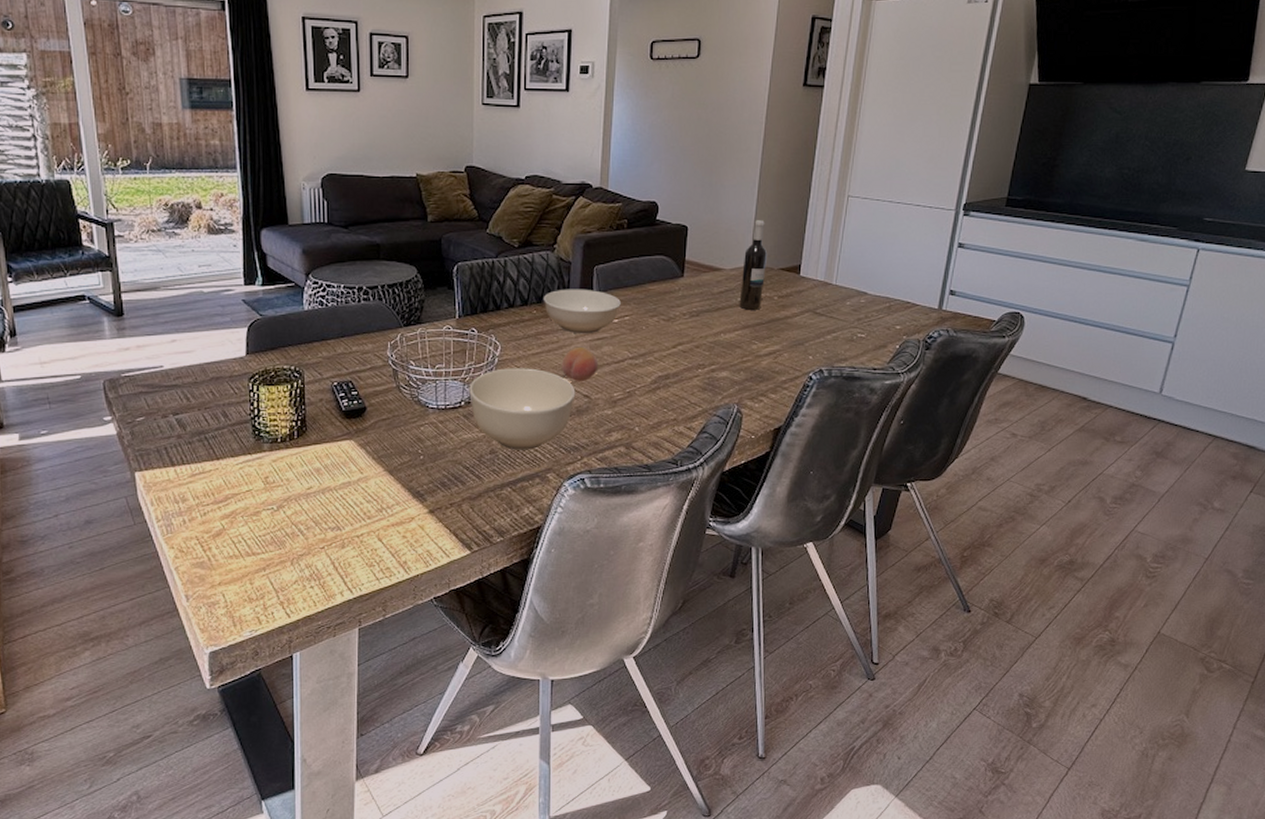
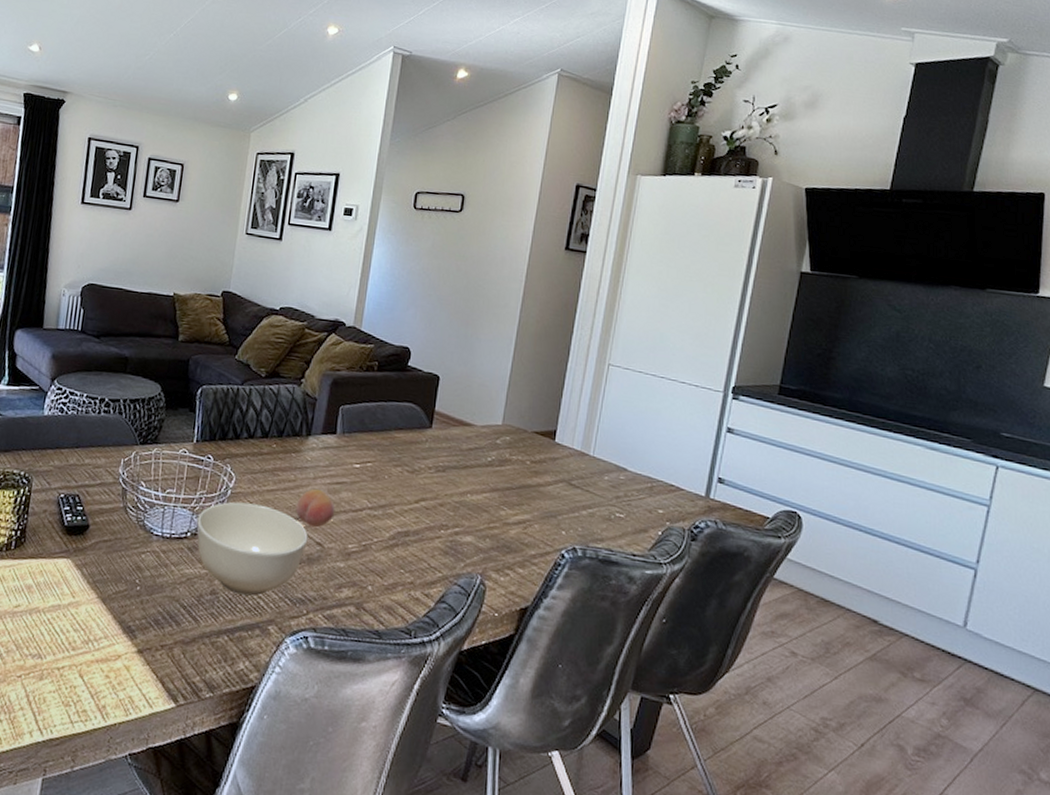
bowl: present [543,289,621,334] -> none [284,425,364,477]
wine bottle: present [739,220,768,310] -> none [488,378,522,473]

